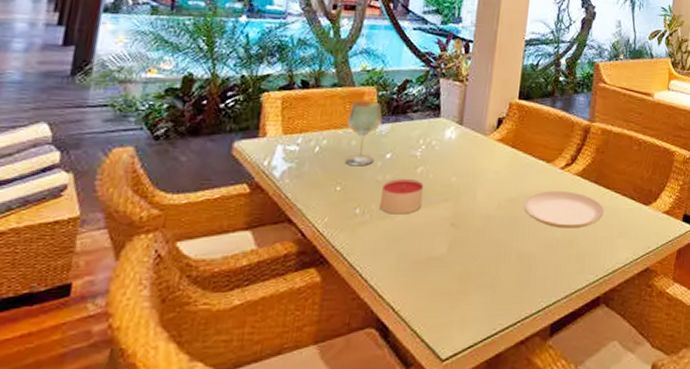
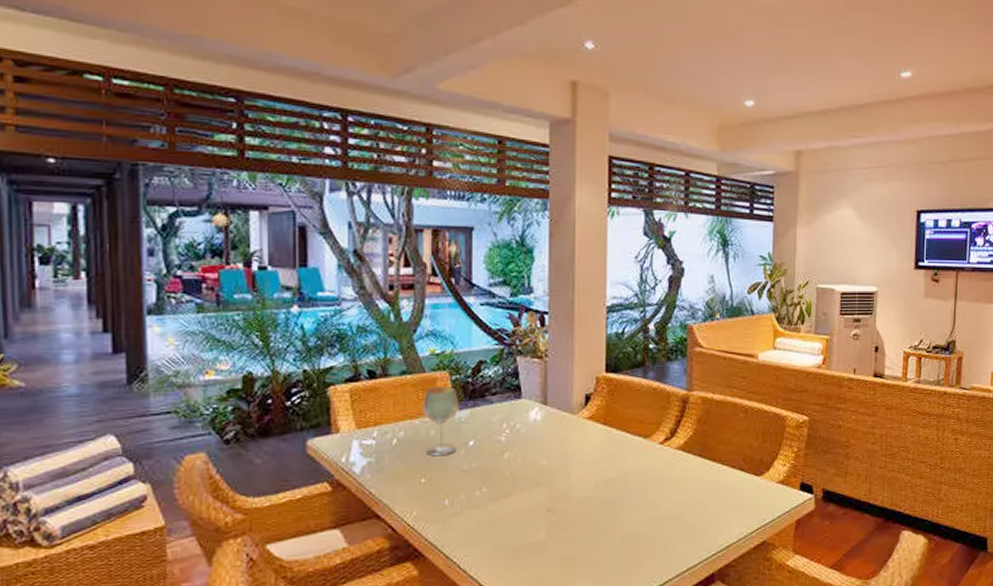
candle: present [380,179,424,215] -> none [470,466,514,503]
plate: present [523,191,605,229] -> none [622,467,713,506]

